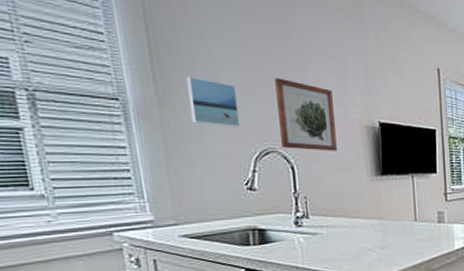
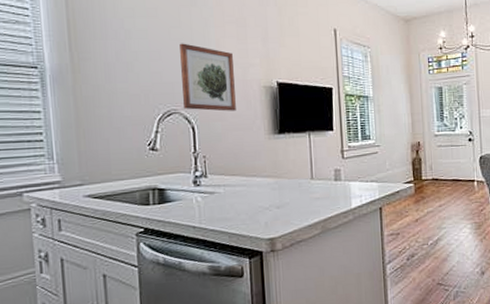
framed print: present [186,76,241,128] -> none [99,44,146,91]

